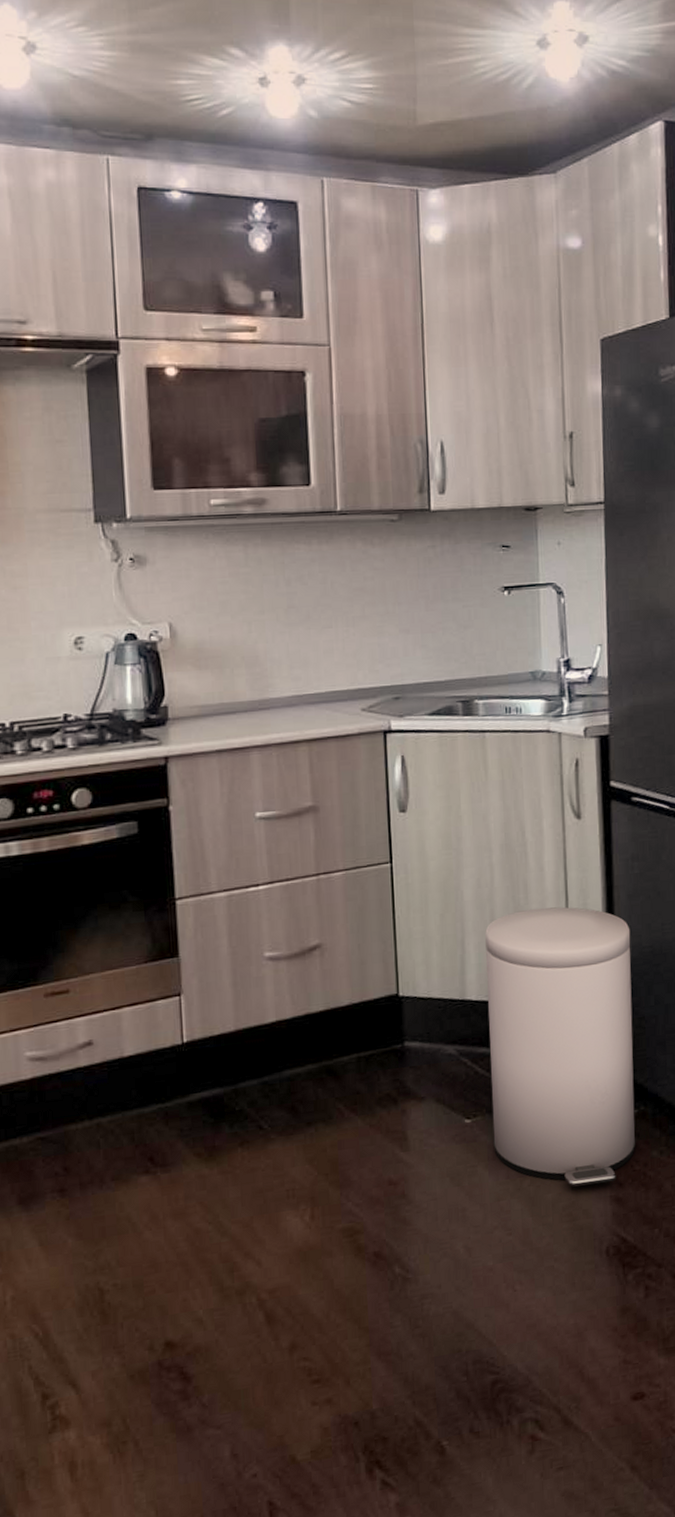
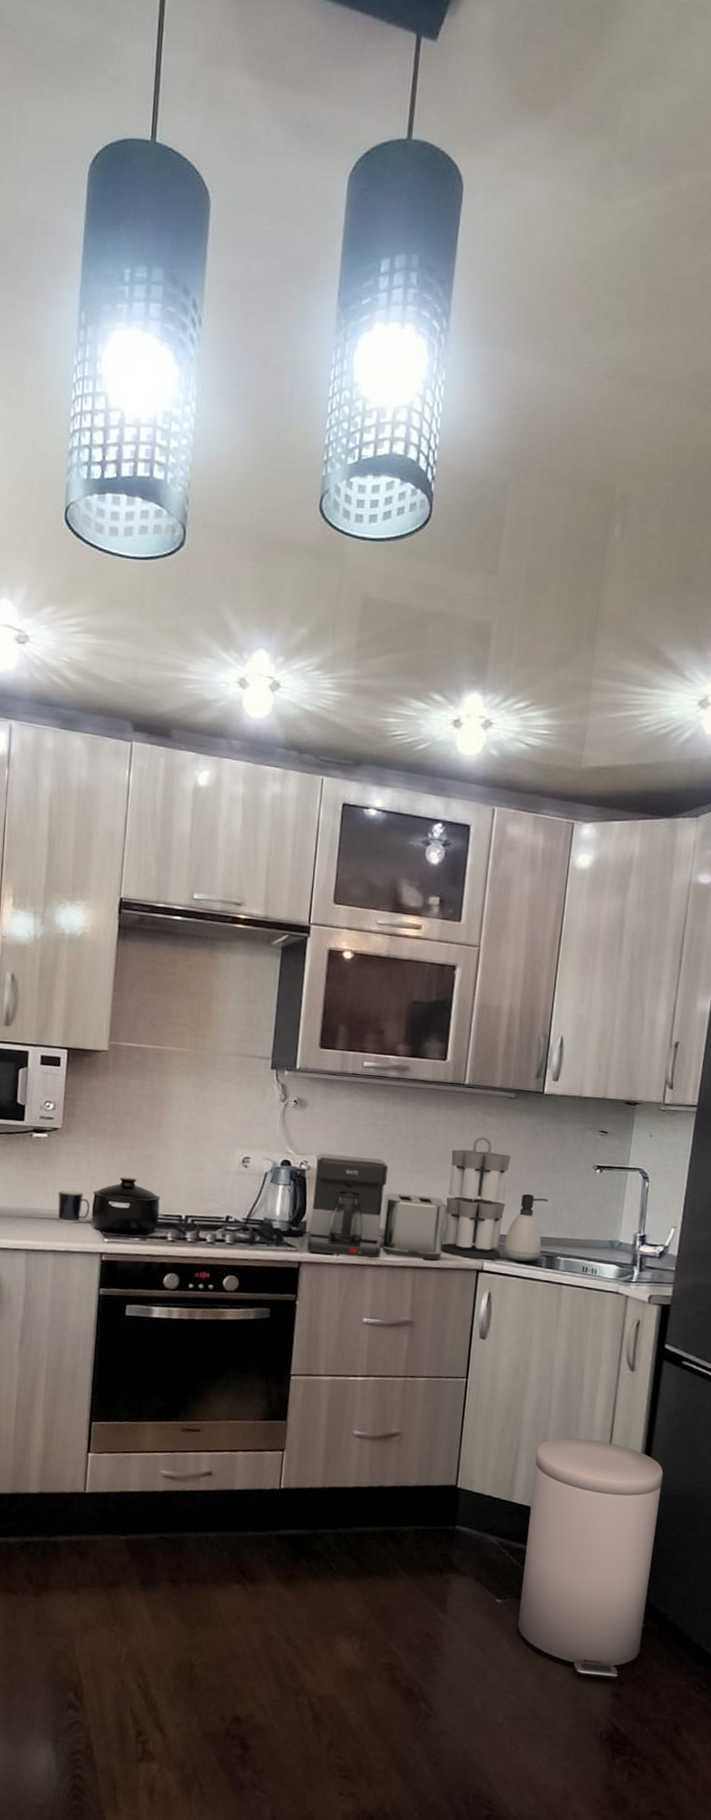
coffee maker: none [169,615,266,743] -> present [307,1153,389,1259]
toaster: none [260,651,340,731] -> present [380,1193,448,1261]
spice rack: none [332,571,410,719] -> present [442,1136,511,1260]
soap dispenser: none [410,631,455,713] -> present [503,1193,548,1262]

